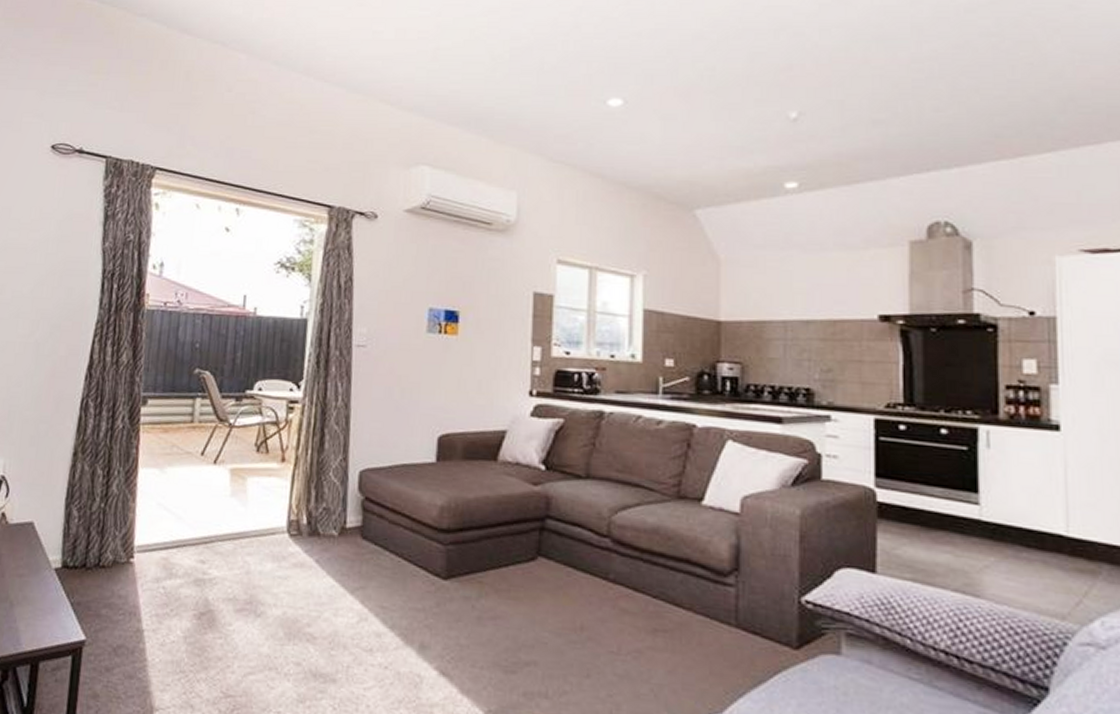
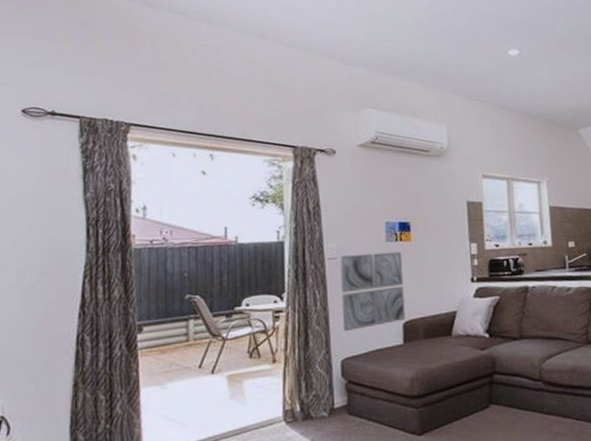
wall art: none [365,343,445,437] -> present [340,251,405,331]

